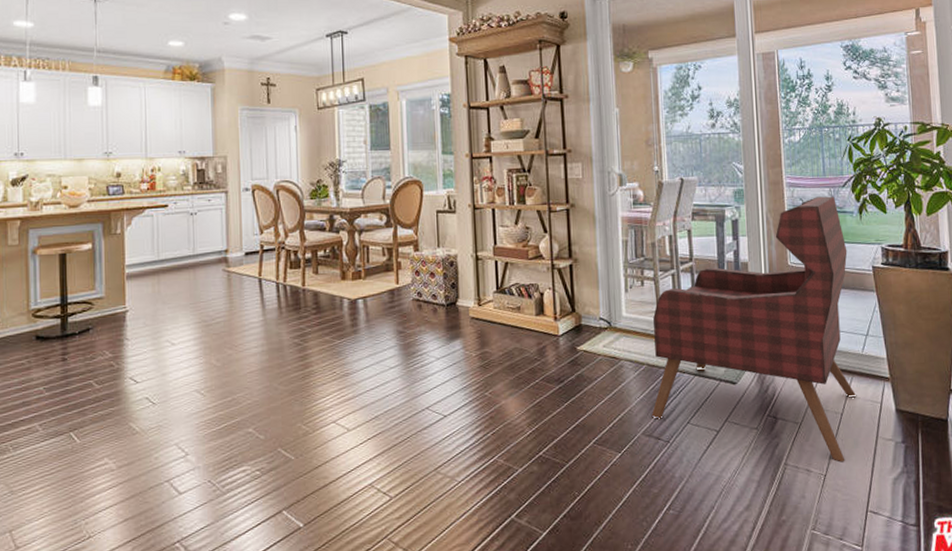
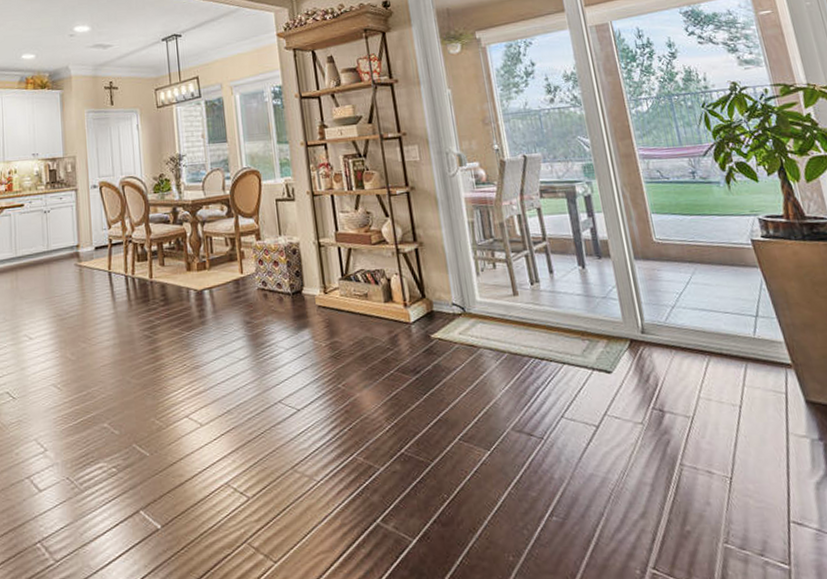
armchair: present [651,196,856,462] -> none [510,166,755,463]

